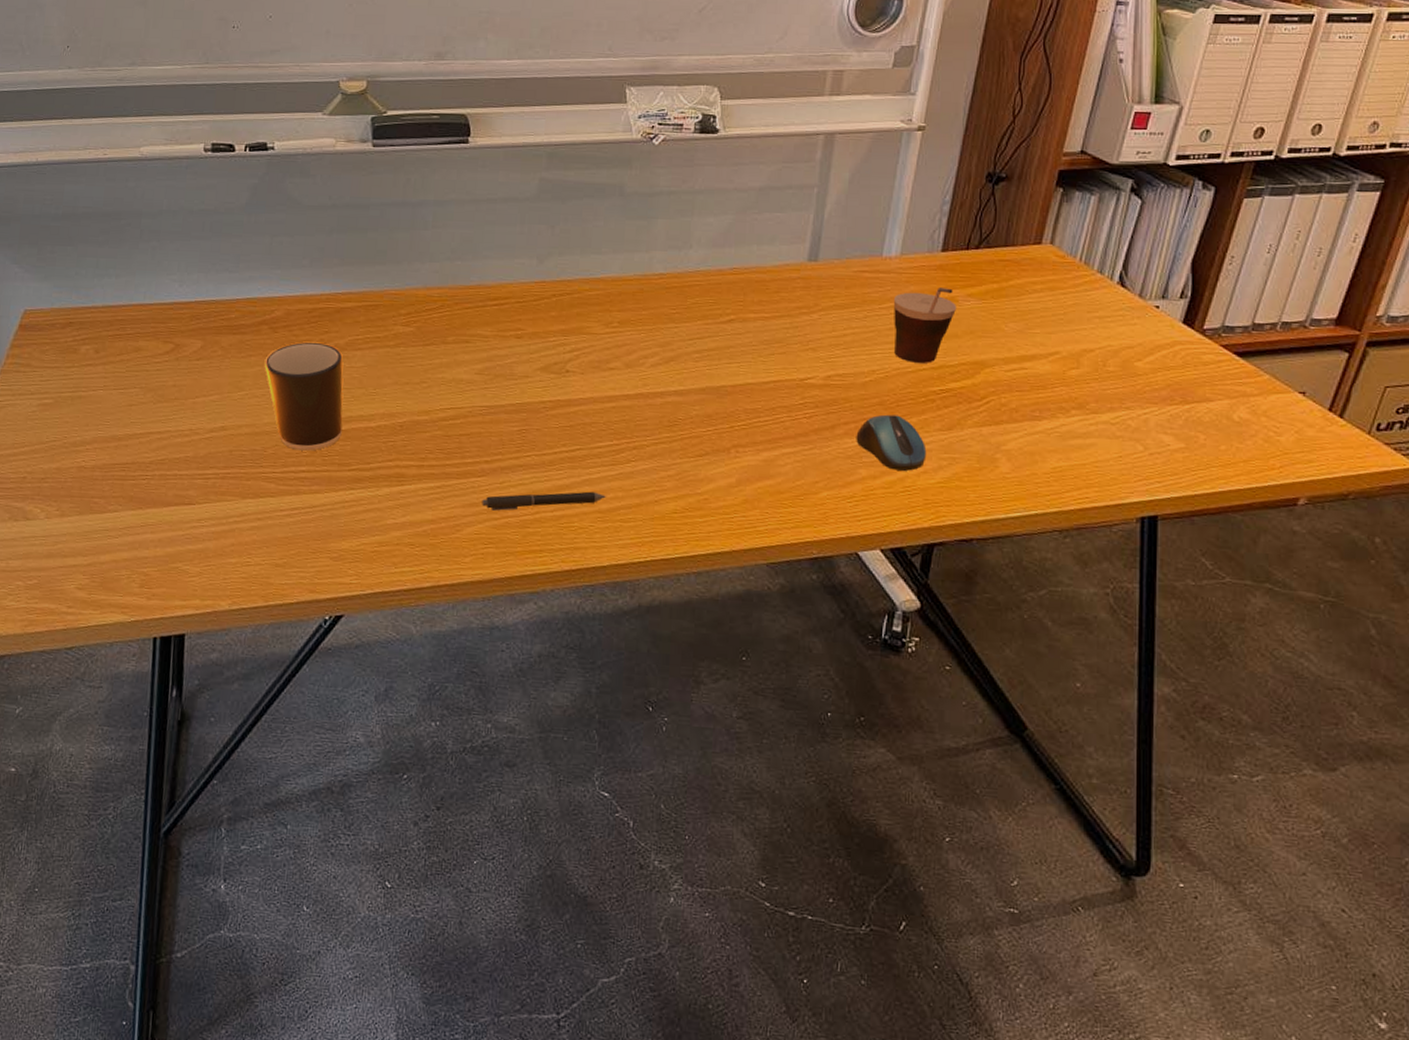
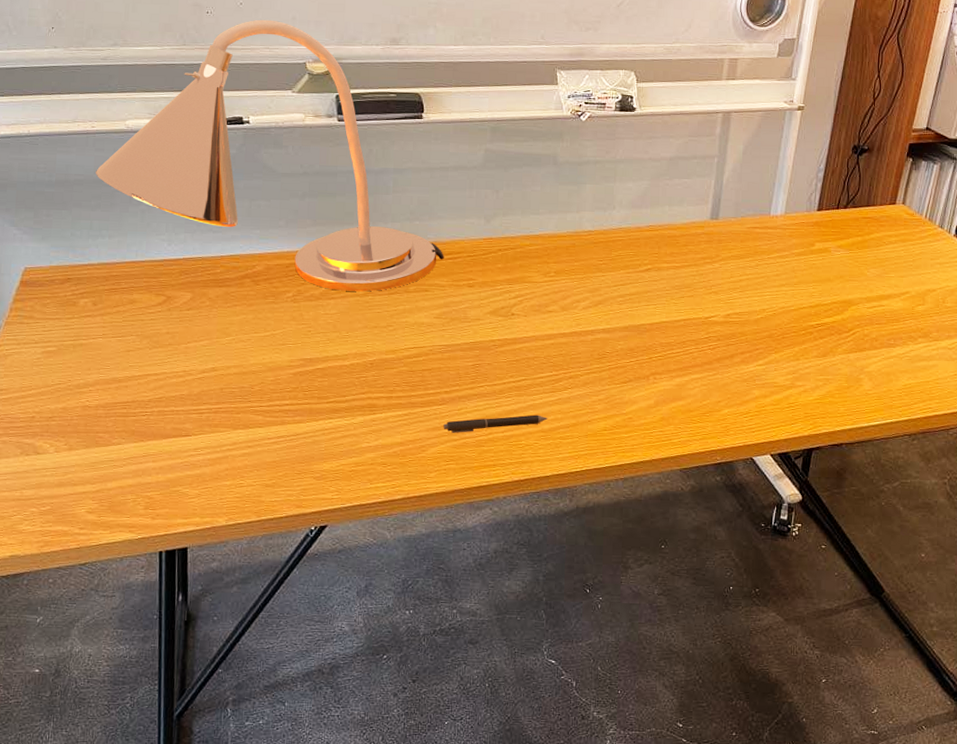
table lamp: none [105,34,489,342] -> present [96,19,444,292]
mug: present [264,342,343,451] -> none [248,293,320,387]
computer mouse: present [856,414,927,471] -> none [750,345,806,390]
cup: present [894,288,957,363] -> none [780,241,830,303]

